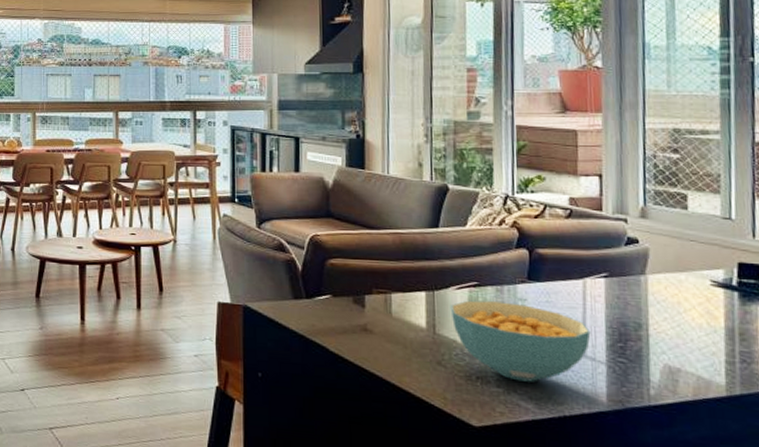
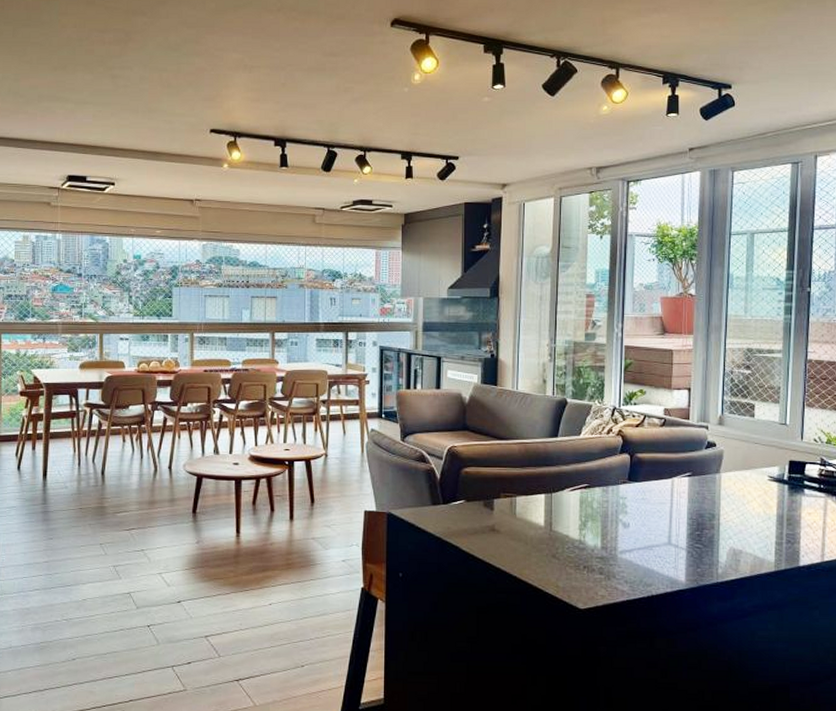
cereal bowl: present [450,300,591,382] -> none [565,500,676,568]

